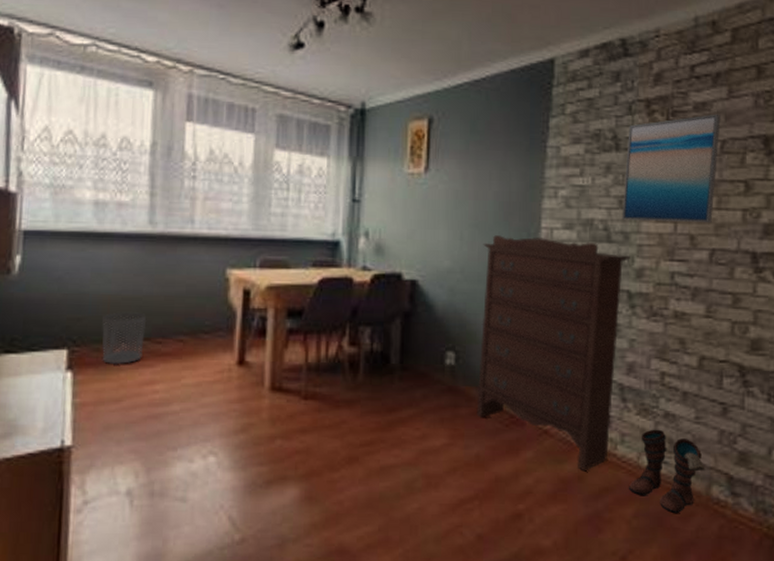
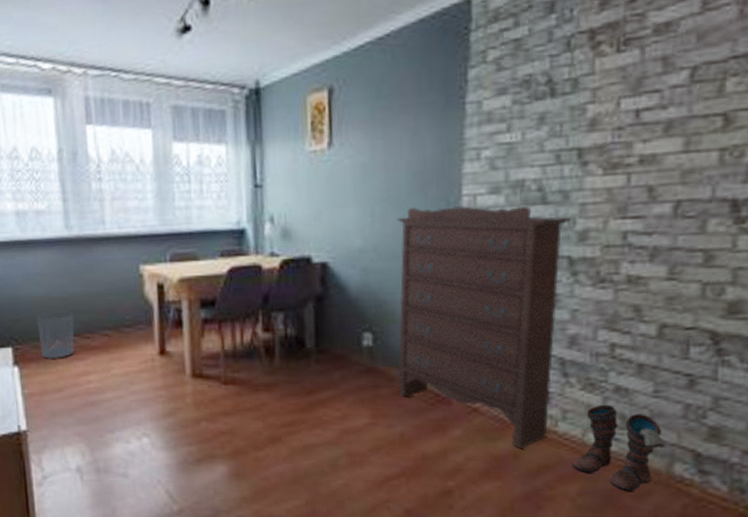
wall art: present [621,114,721,224] -> none [559,34,691,177]

